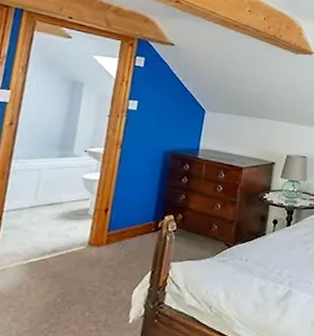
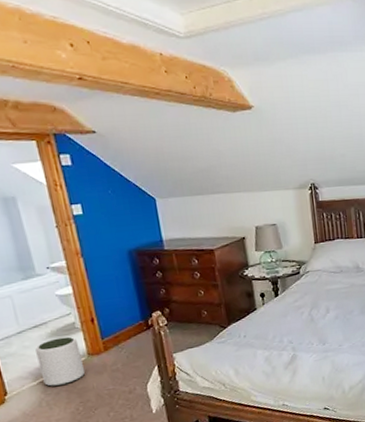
plant pot: none [34,220,85,271] -> present [35,337,86,386]

